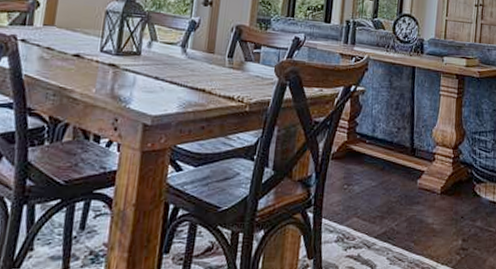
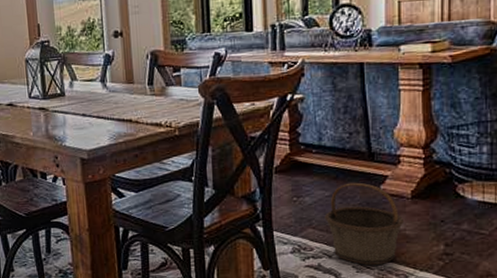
basket: none [368,175,434,257] -> present [324,182,405,265]

